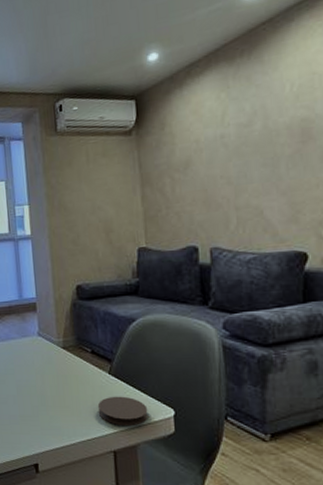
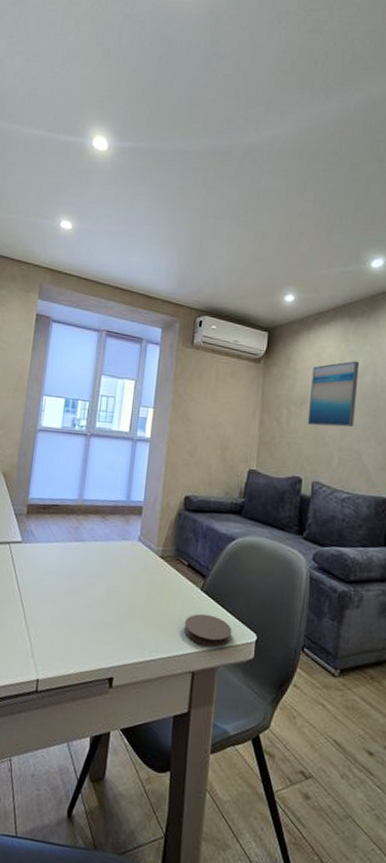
wall art: none [192,108,249,190] -> present [307,361,360,427]

